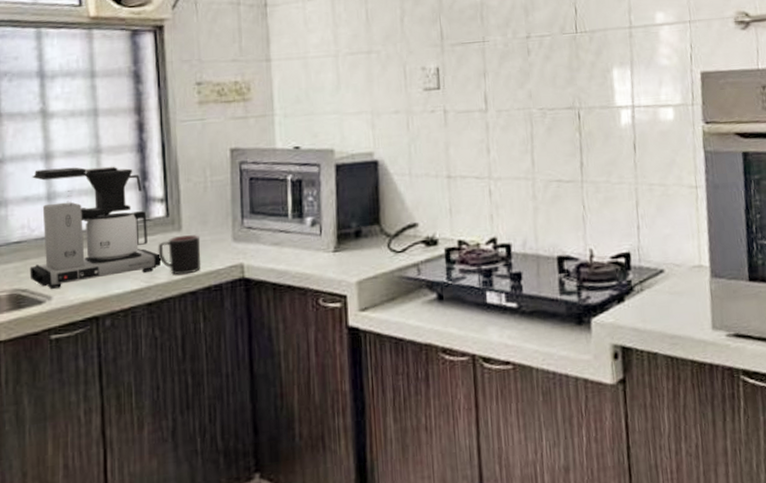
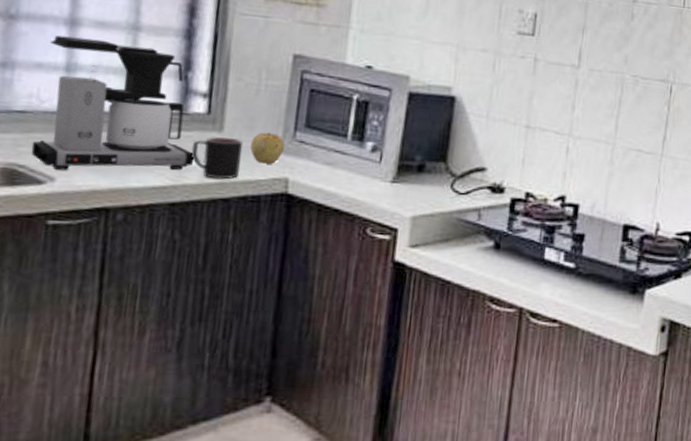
apple: none [207,224,236,254] -> present [250,132,285,164]

